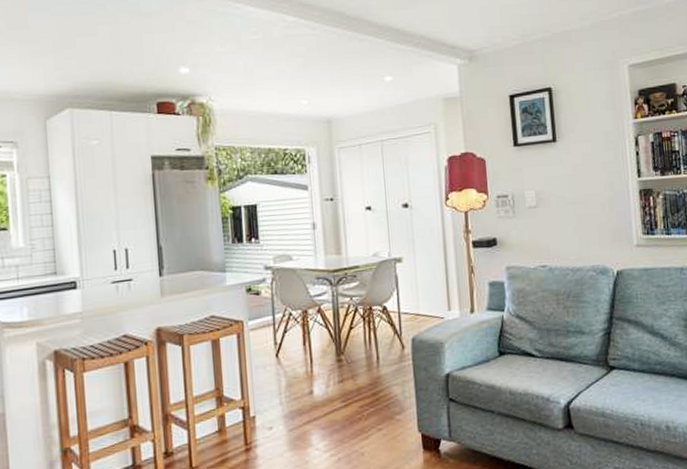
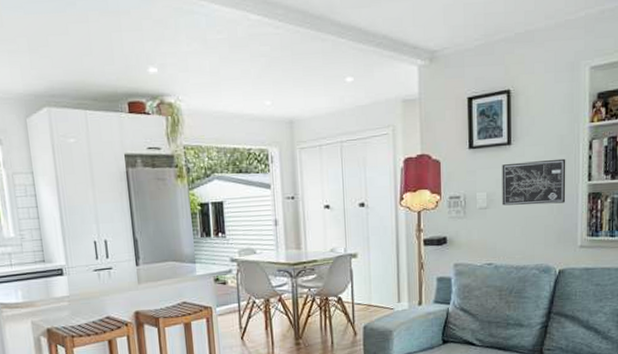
wall art: none [549,155,617,204] -> present [502,158,566,206]

